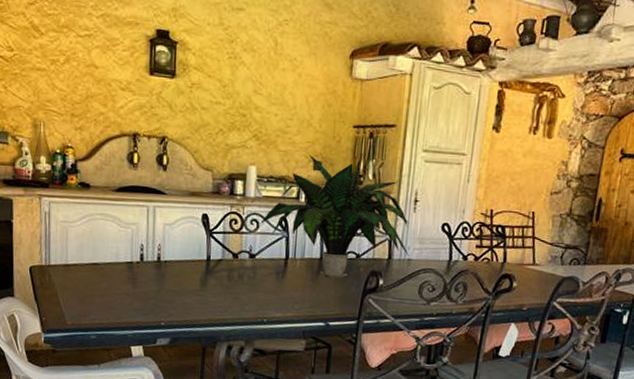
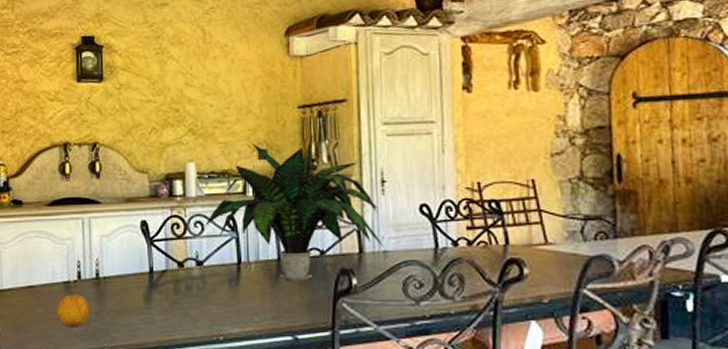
fruit: none [119,273,151,302] -> present [57,294,90,326]

